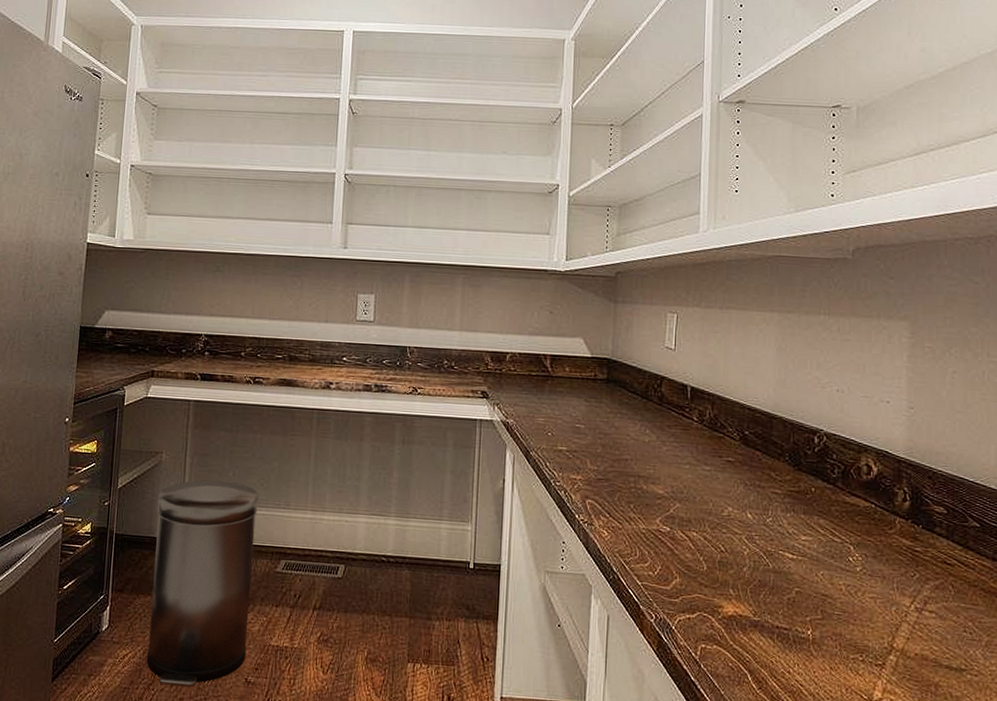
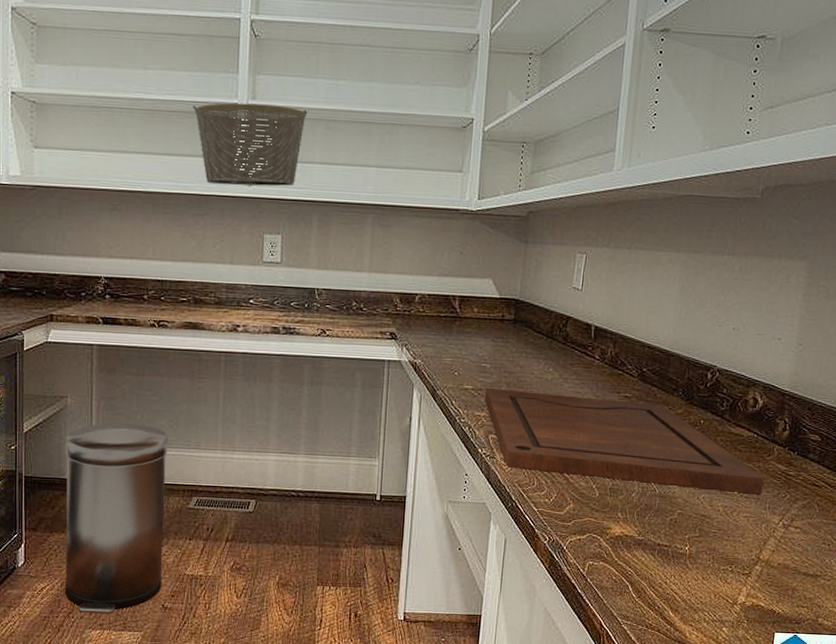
basket: none [293,172,402,249] -> present [192,103,309,187]
cutting board: none [580,450,889,573] -> present [485,388,765,495]

